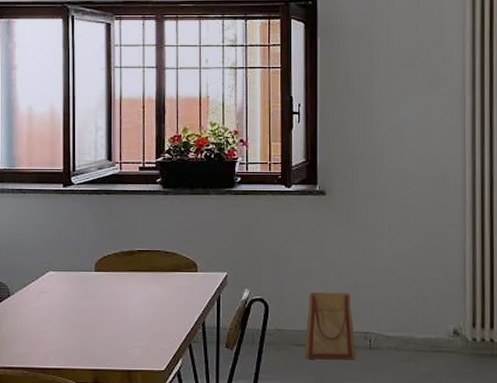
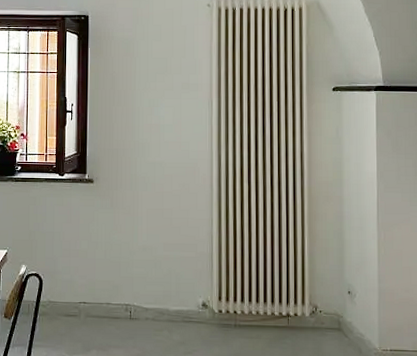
shopping bag: present [305,292,356,360] -> none [73,268,118,329]

